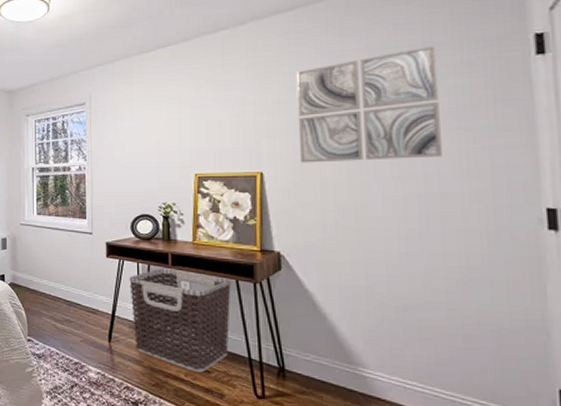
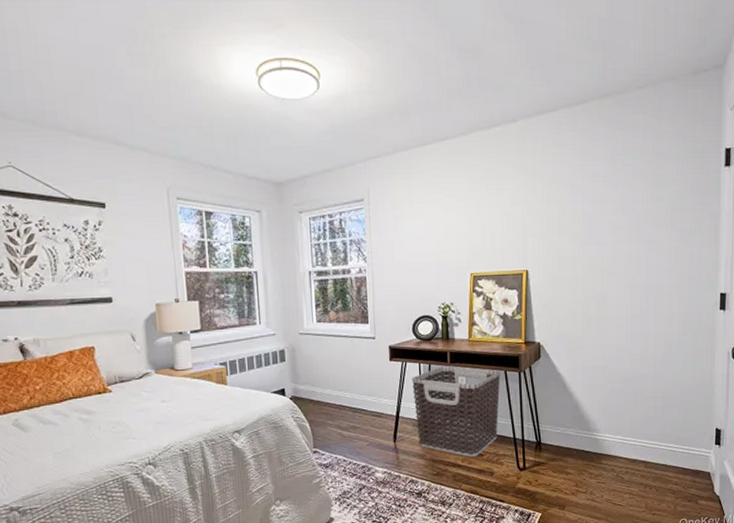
wall art: present [296,46,442,163] -> none [557,154,661,261]

